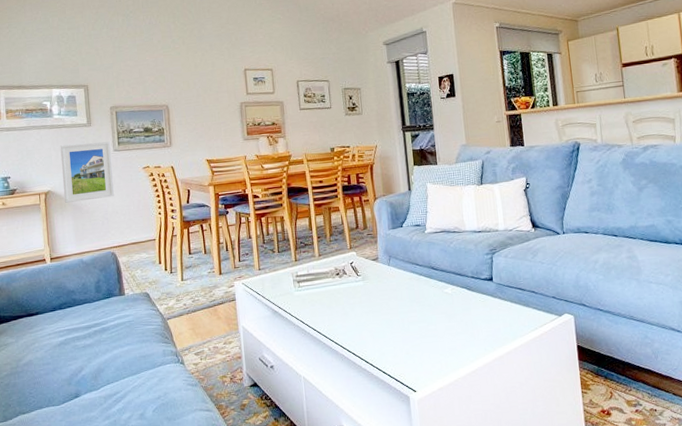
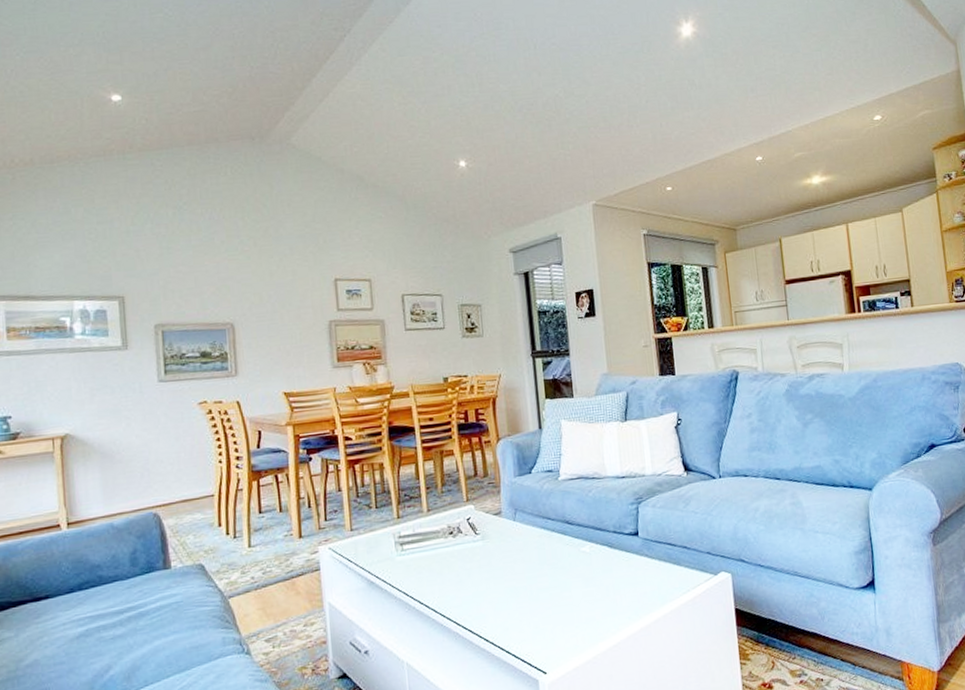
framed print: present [60,141,115,203] -> none [83,369,159,450]

